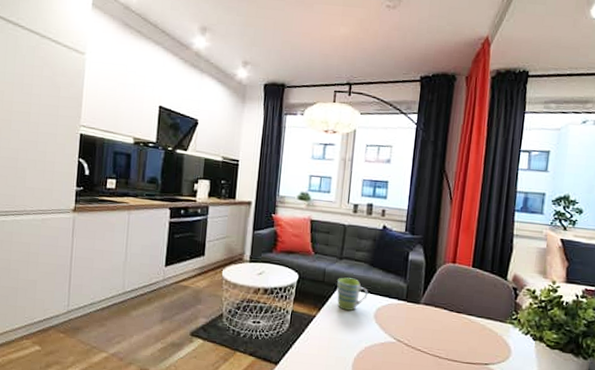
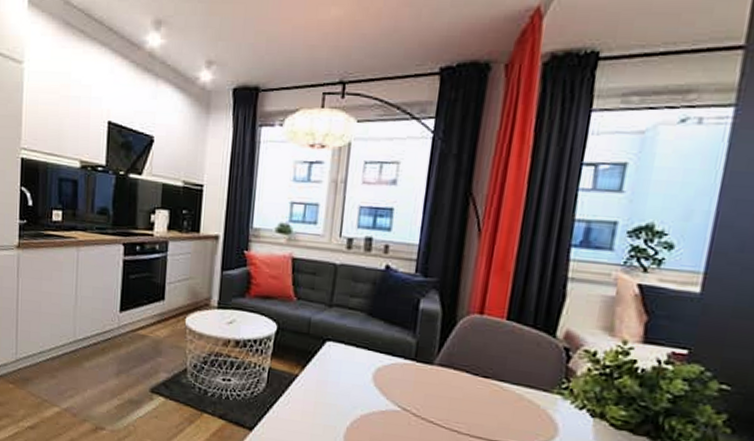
mug: present [336,277,368,311] -> none [325,329,365,370]

